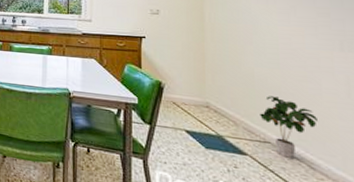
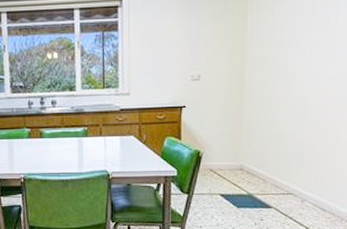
potted plant: present [260,96,317,160] -> none [286,151,333,206]

